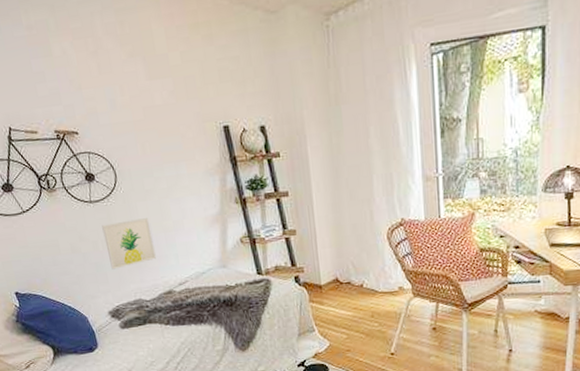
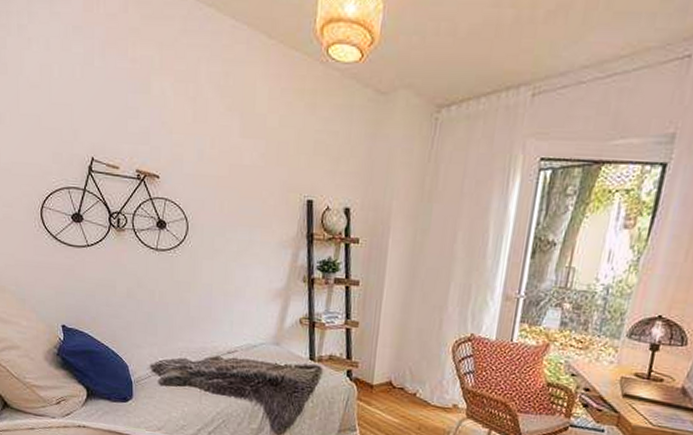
wall art: present [102,218,156,270] -> none [162,275,212,324]

